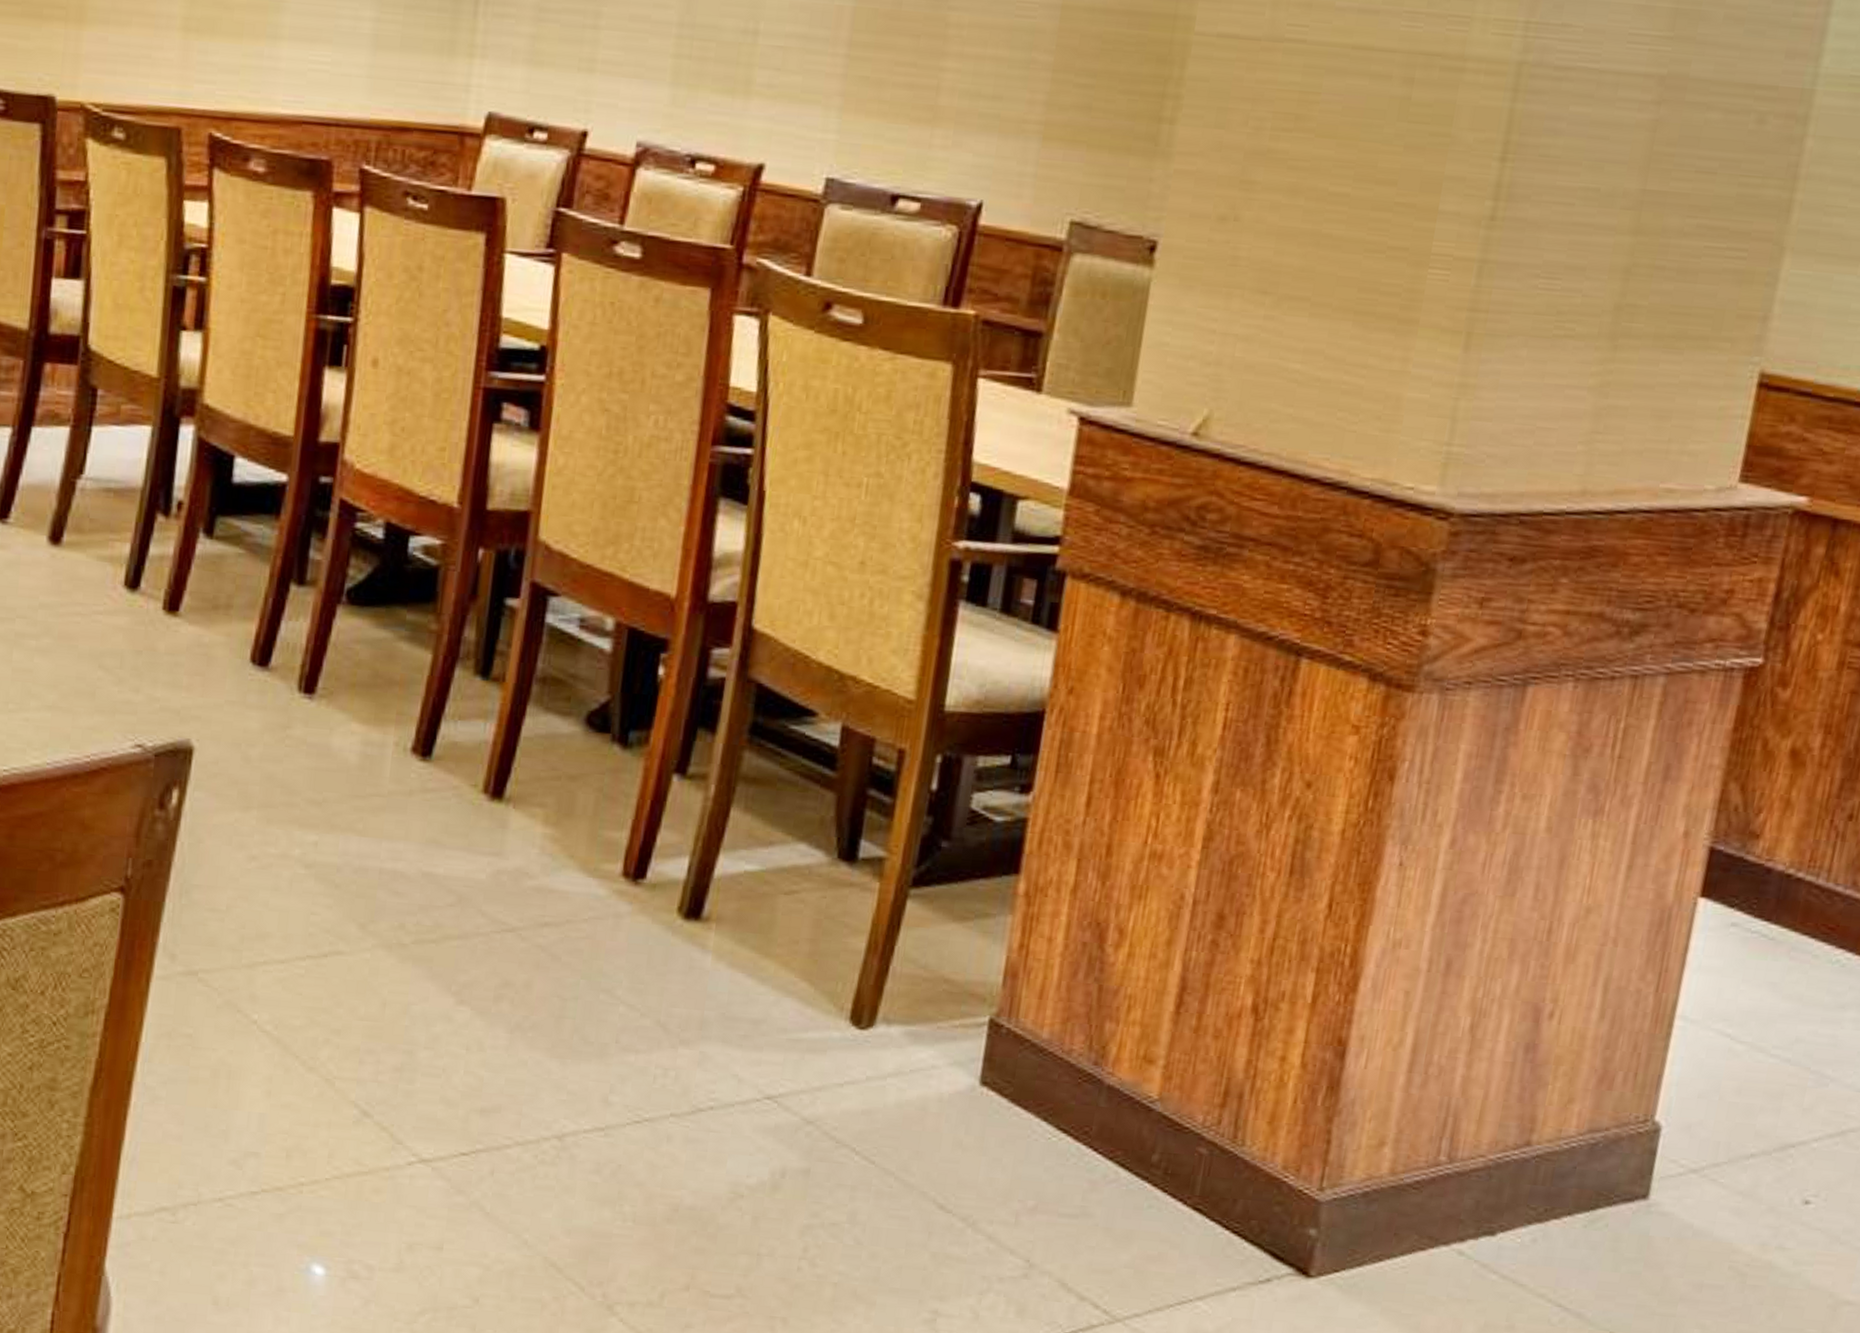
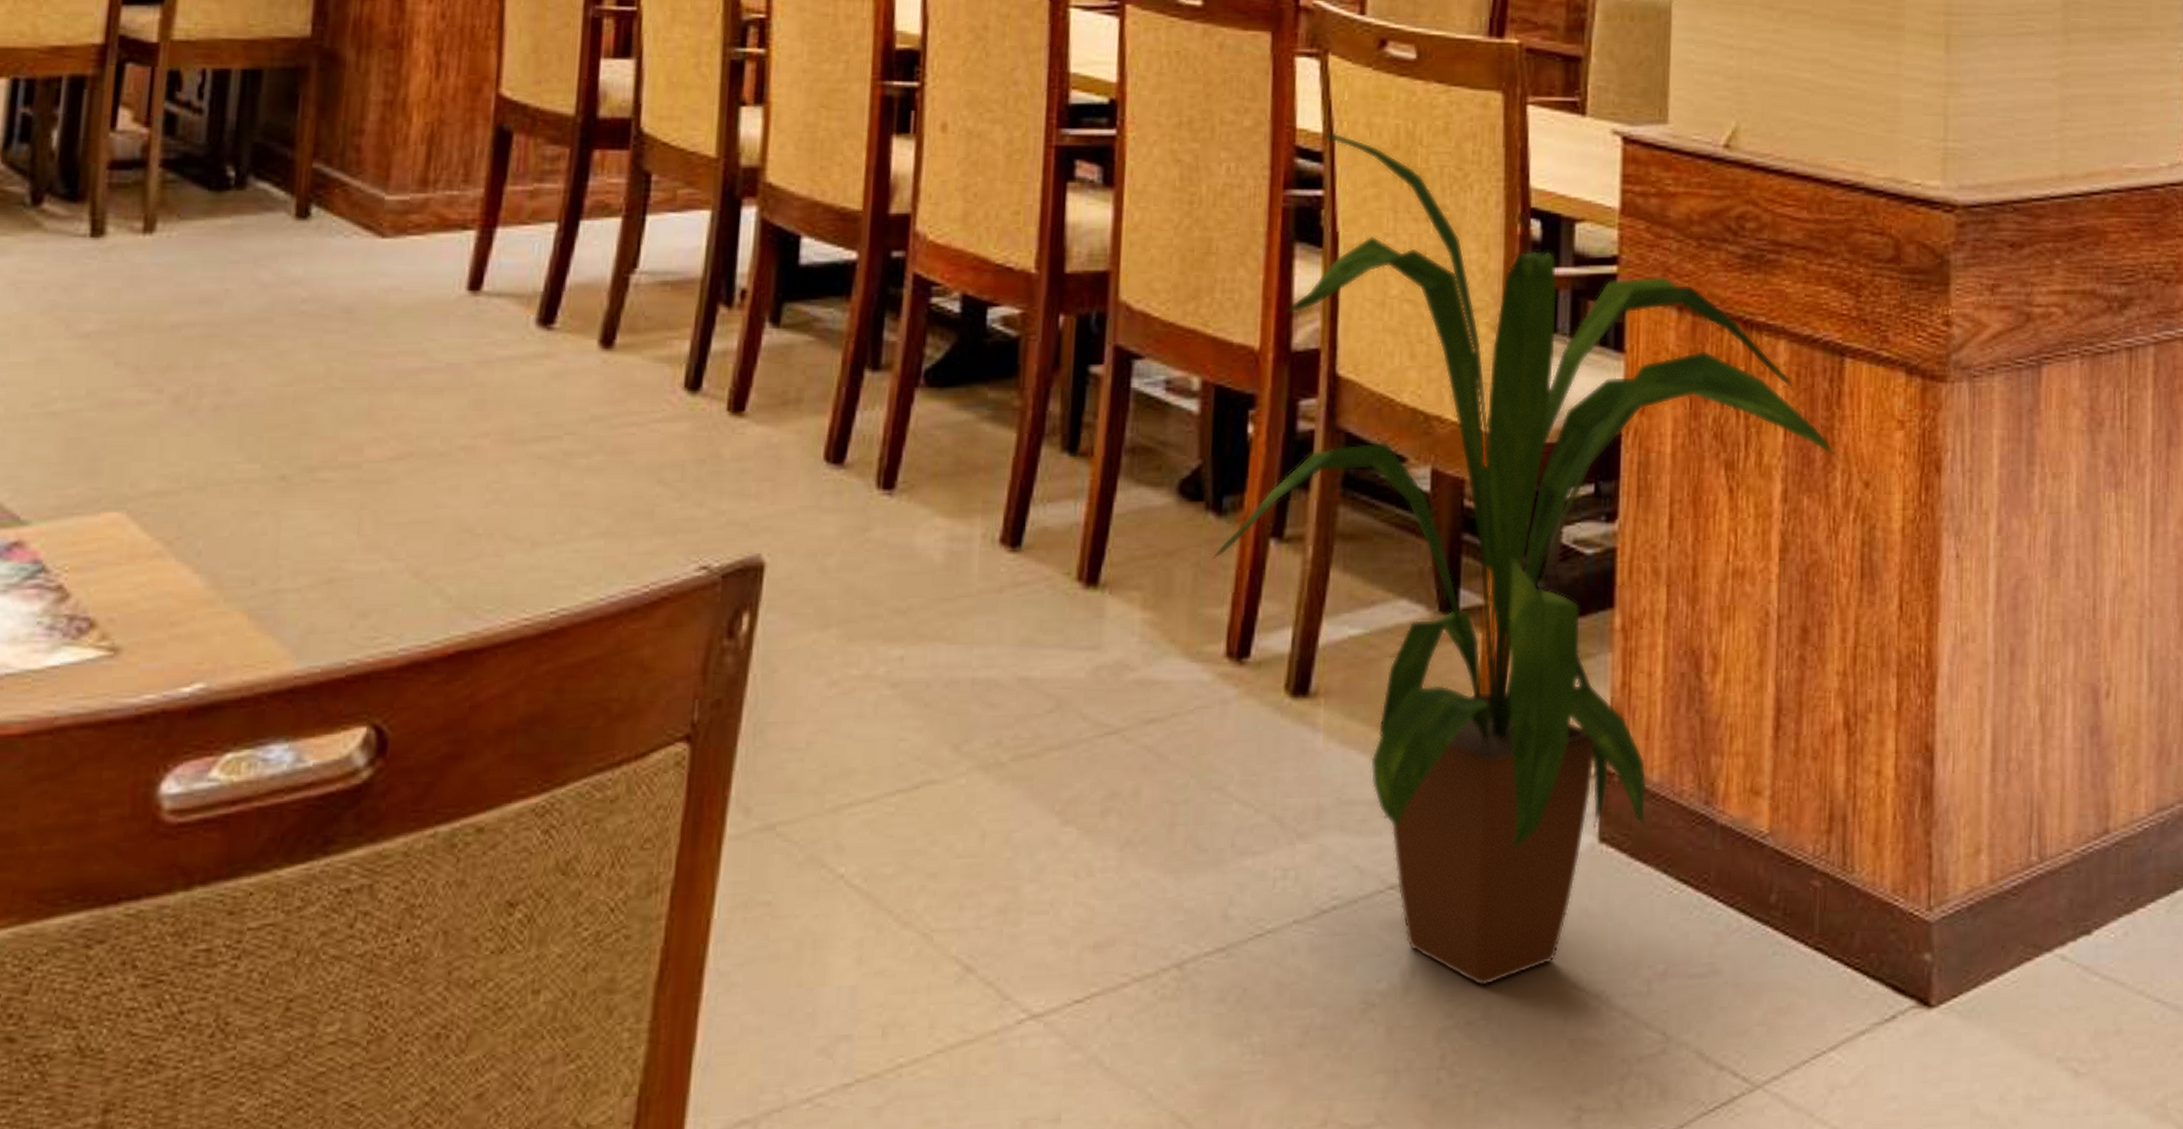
house plant: none [615,392,1277,1195] -> present [1212,132,1834,986]

